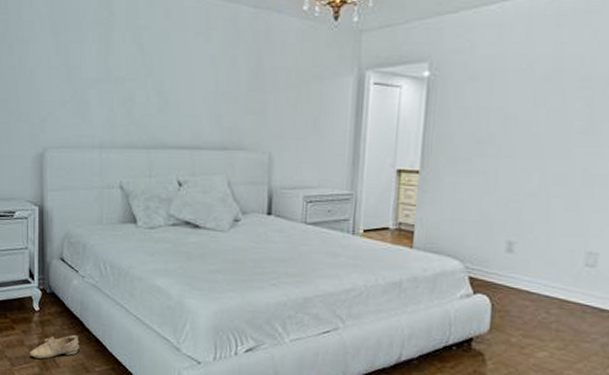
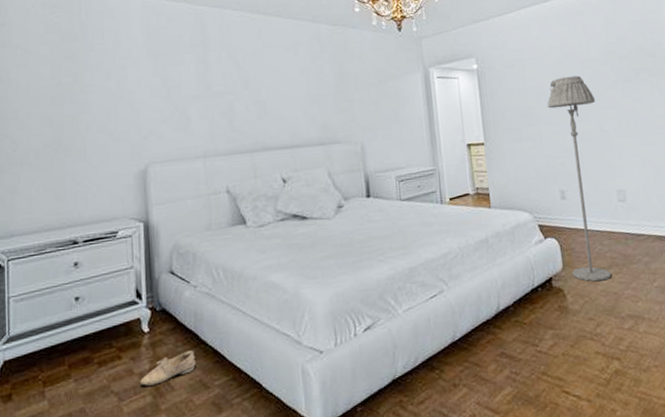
floor lamp: none [500,98,587,354] -> present [547,75,611,282]

